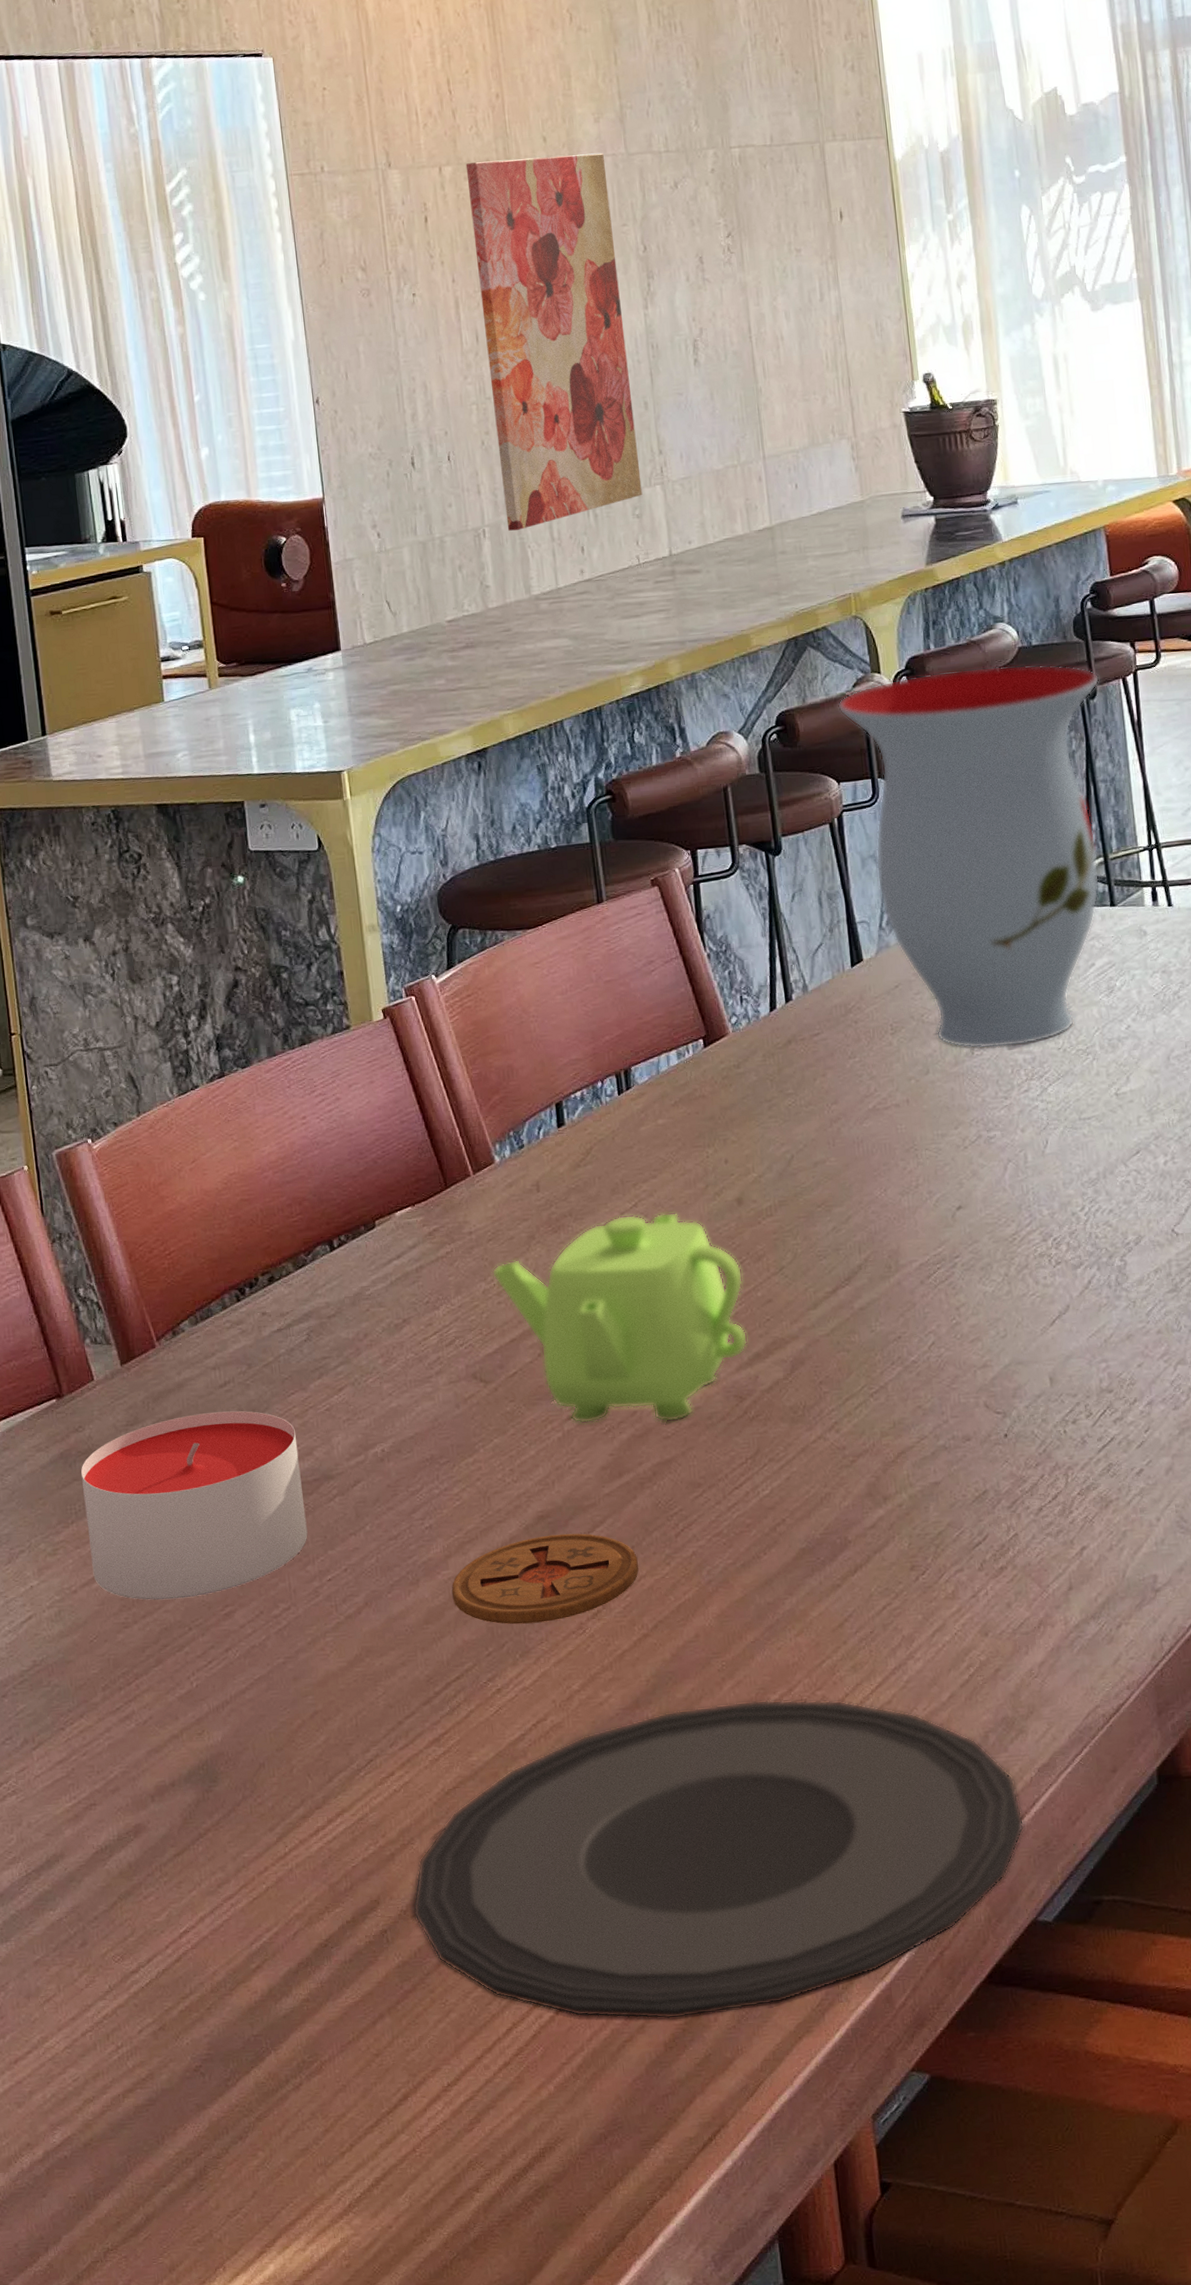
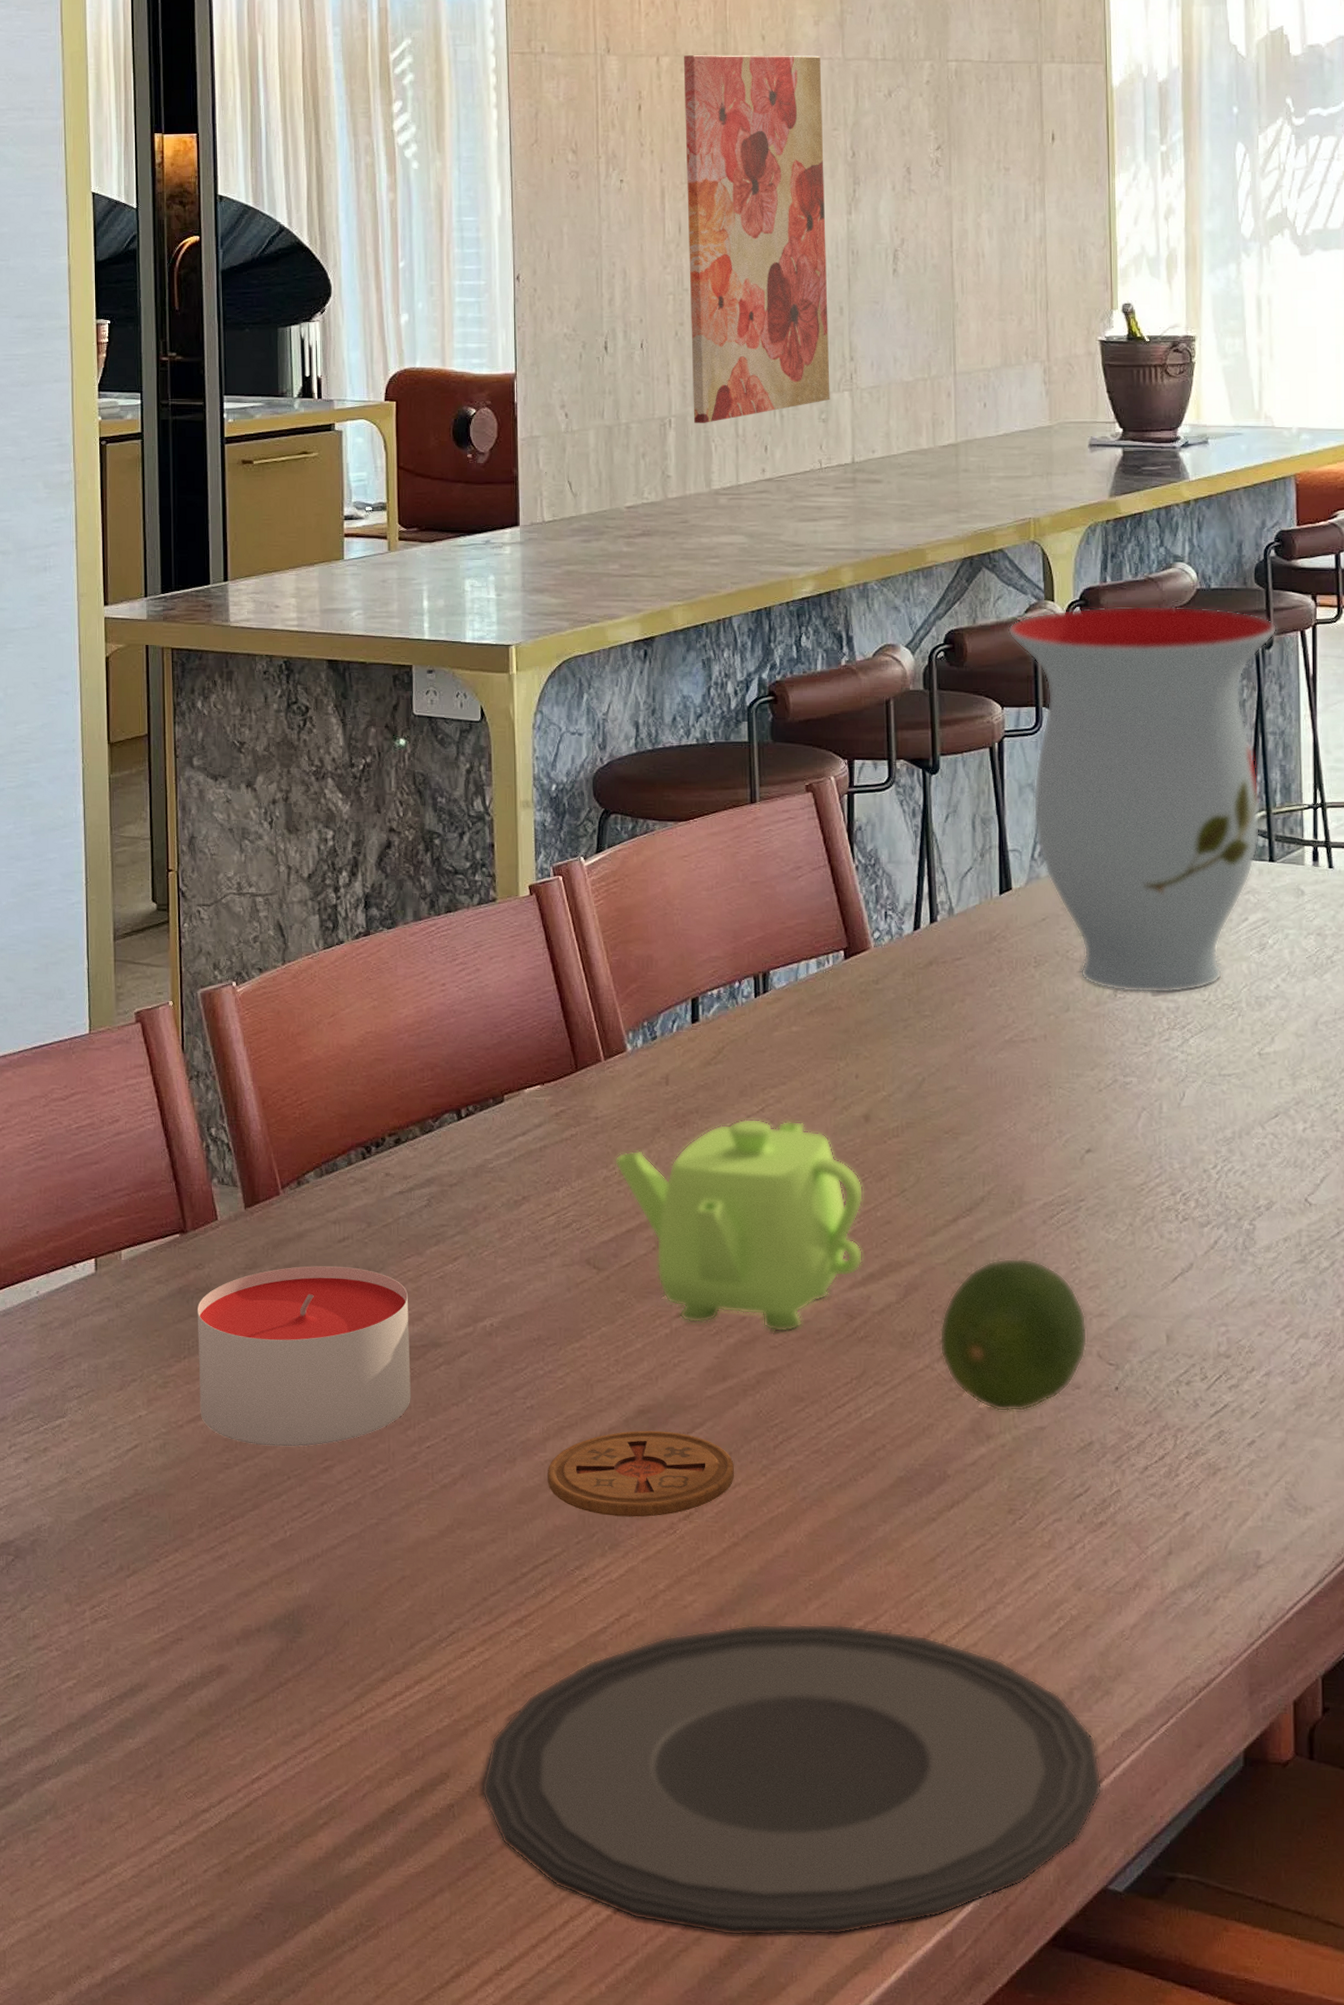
fruit: none [828,1320,974,1473] -> present [939,1258,1088,1412]

